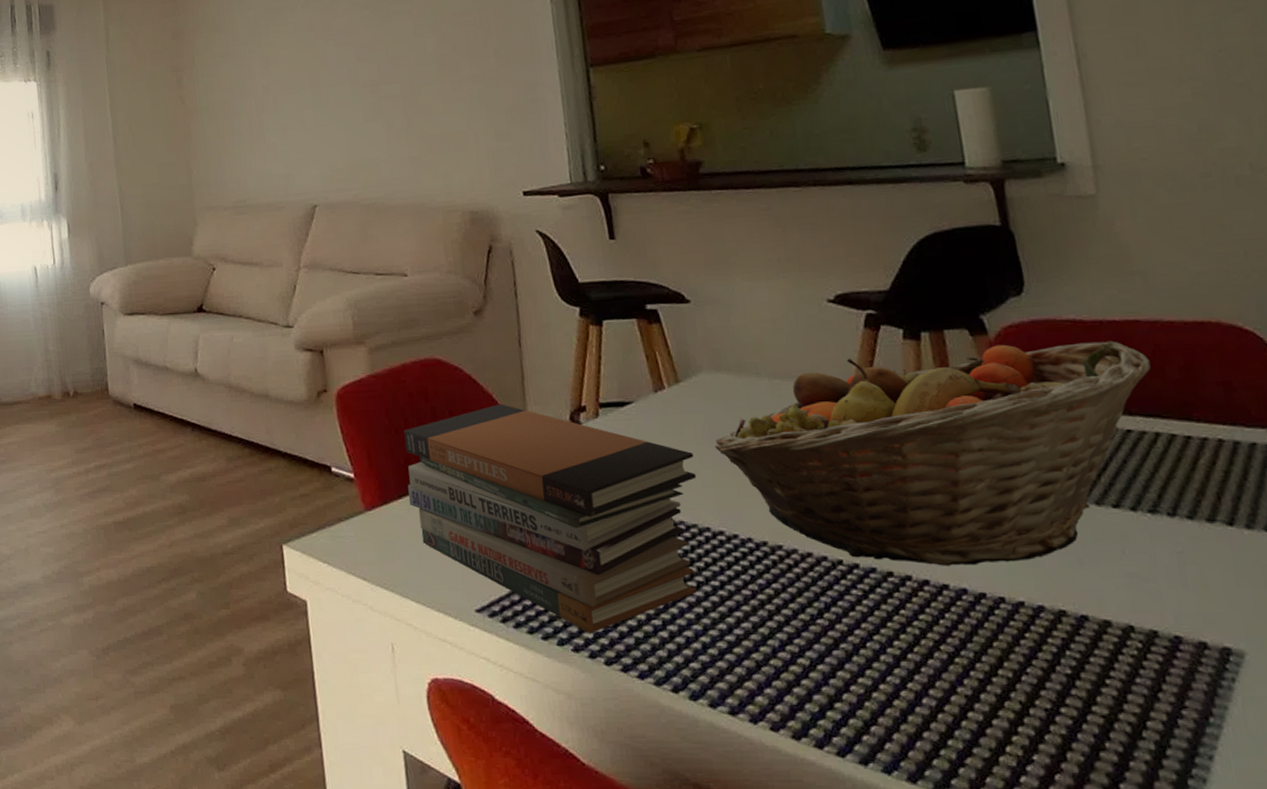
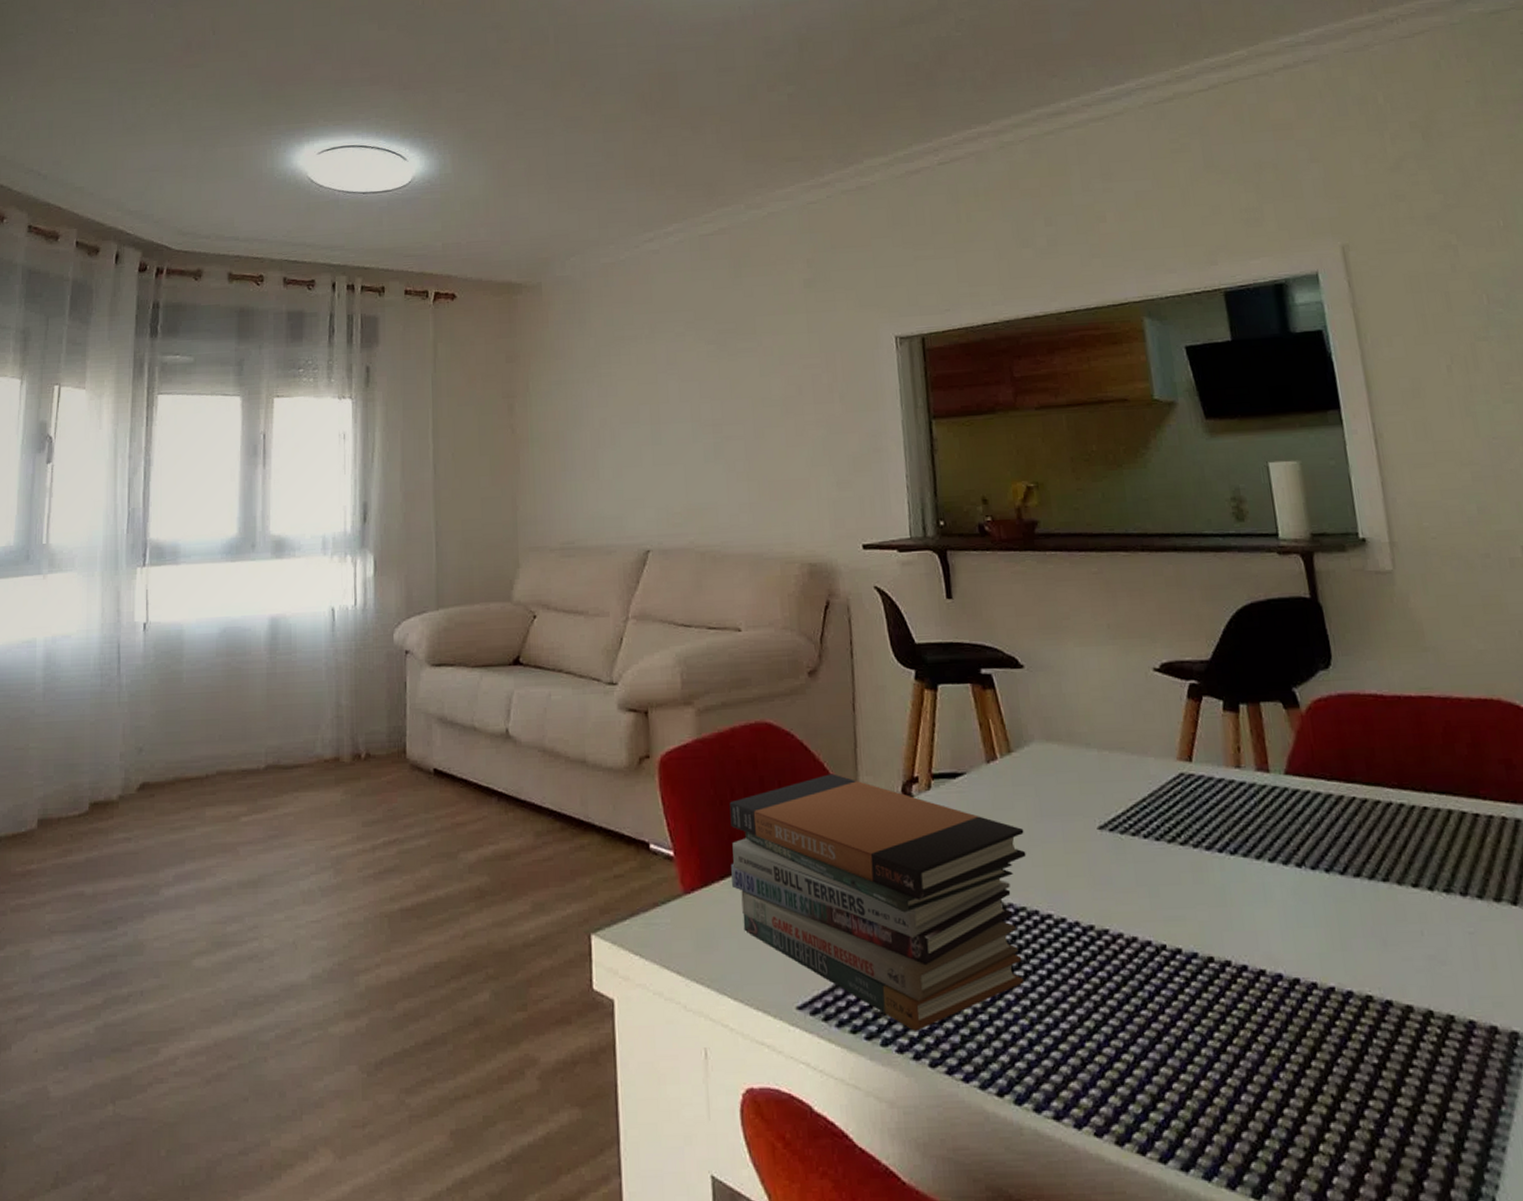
fruit basket: present [714,341,1151,566] -> none [1044,716,1443,950]

